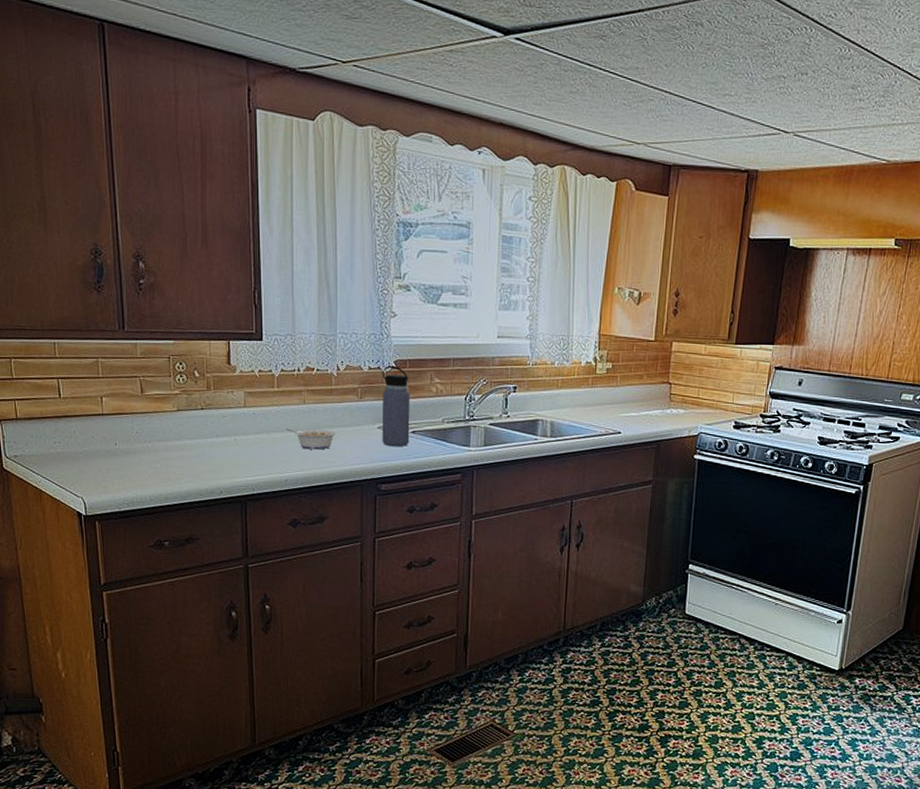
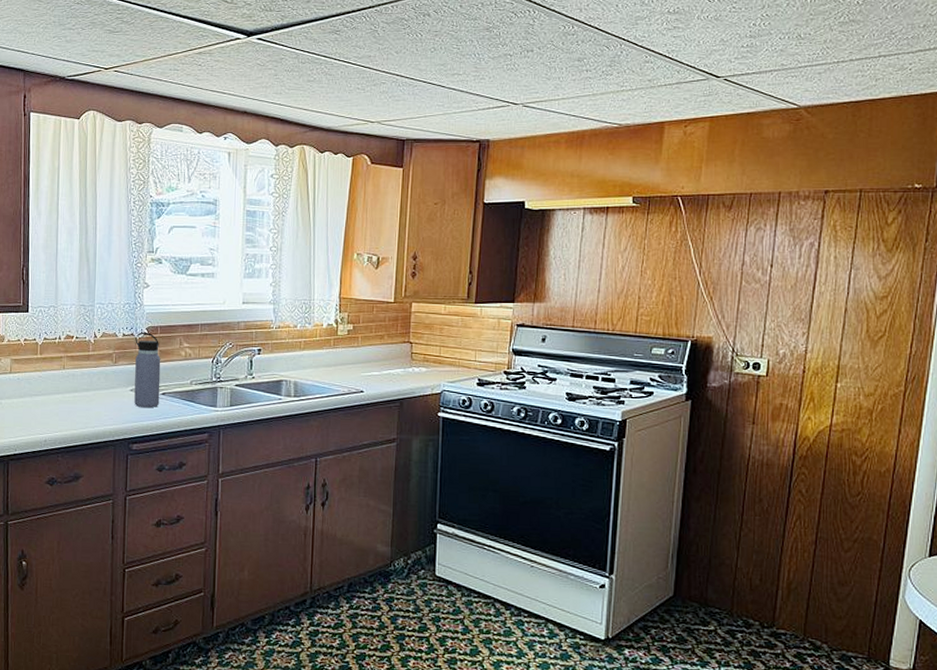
legume: present [286,428,336,450] -> none [47,392,92,412]

